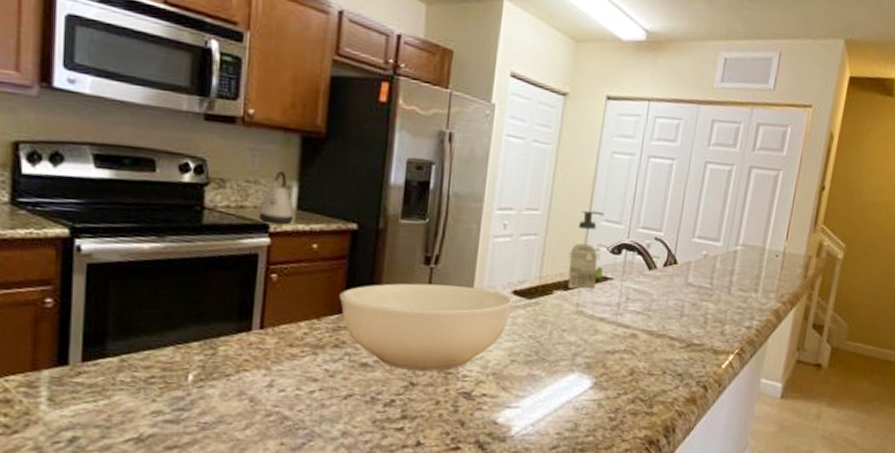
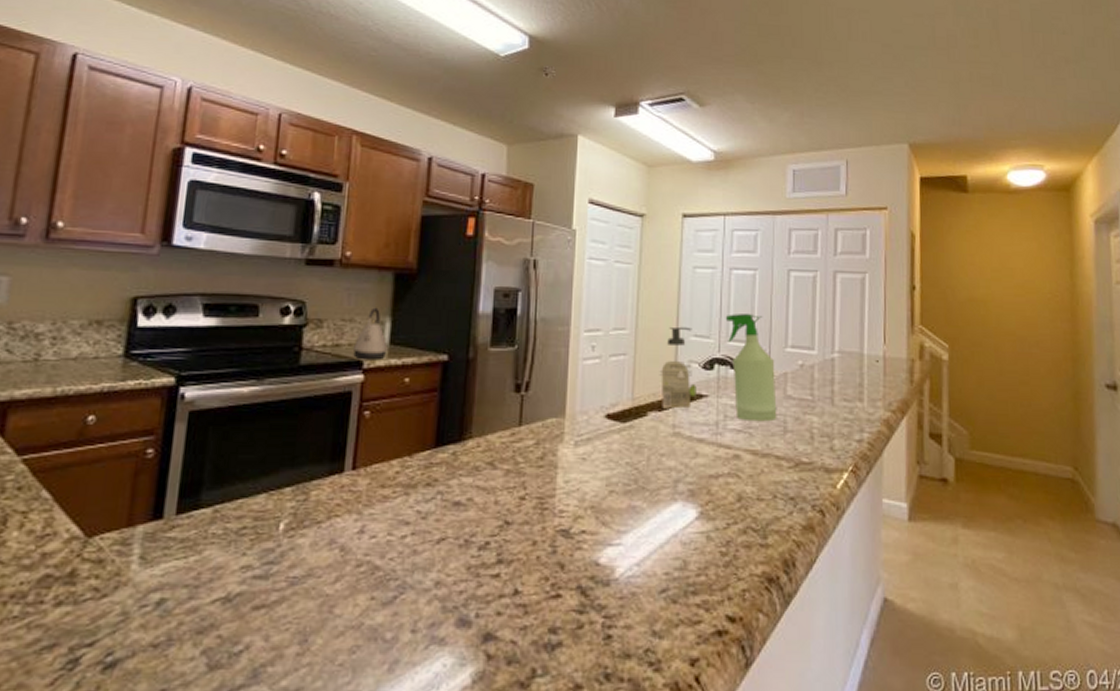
bowl: present [338,283,513,371] -> none [430,412,607,507]
spray bottle: none [637,201,681,306] -> present [725,313,777,422]

